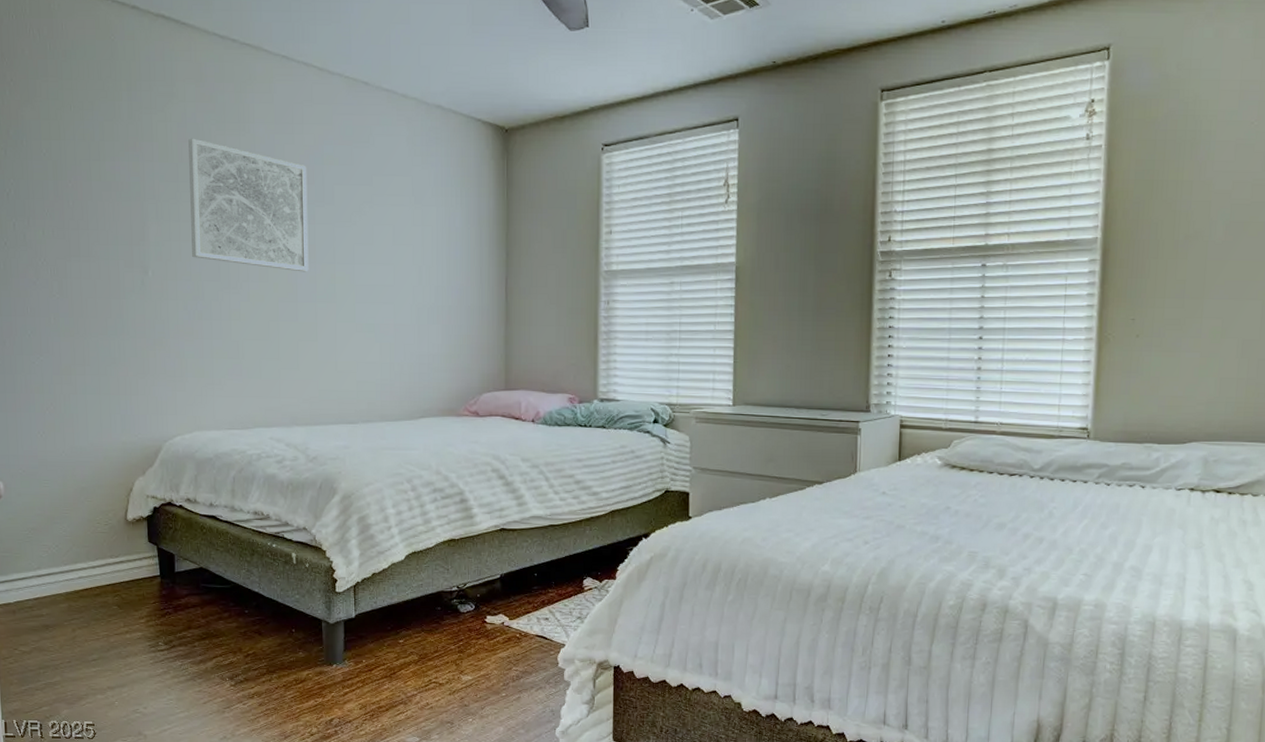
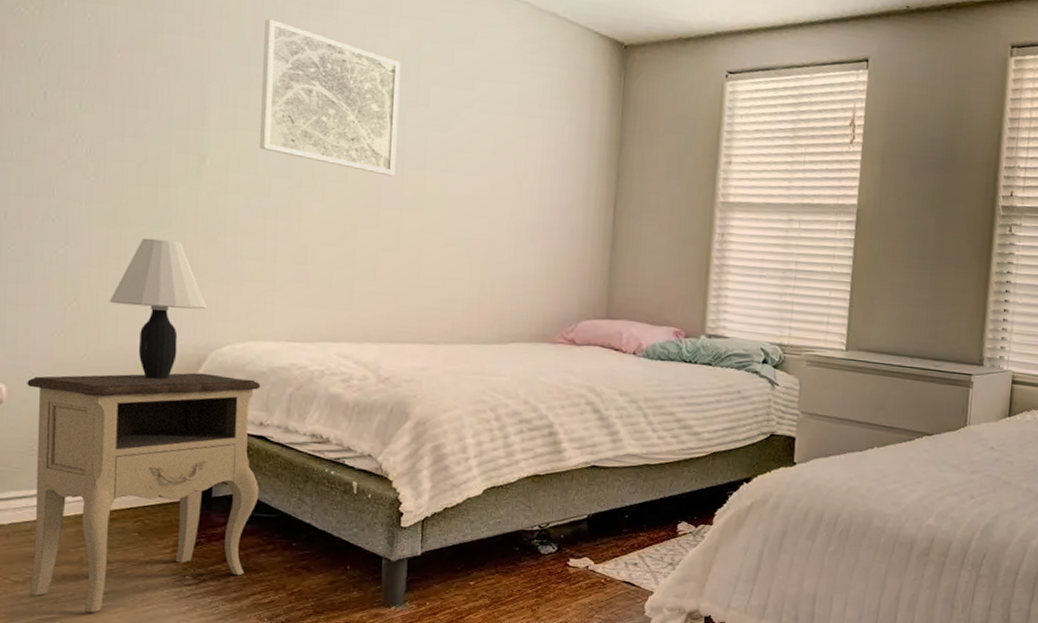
nightstand: none [19,462,214,677] -> present [27,372,261,613]
table lamp: none [79,345,159,470] -> present [109,238,207,380]

